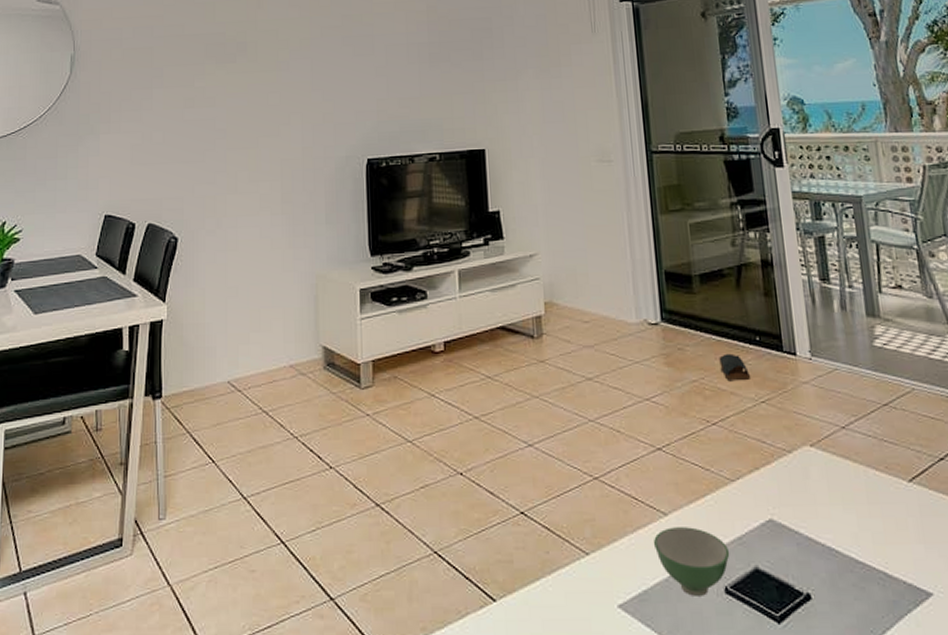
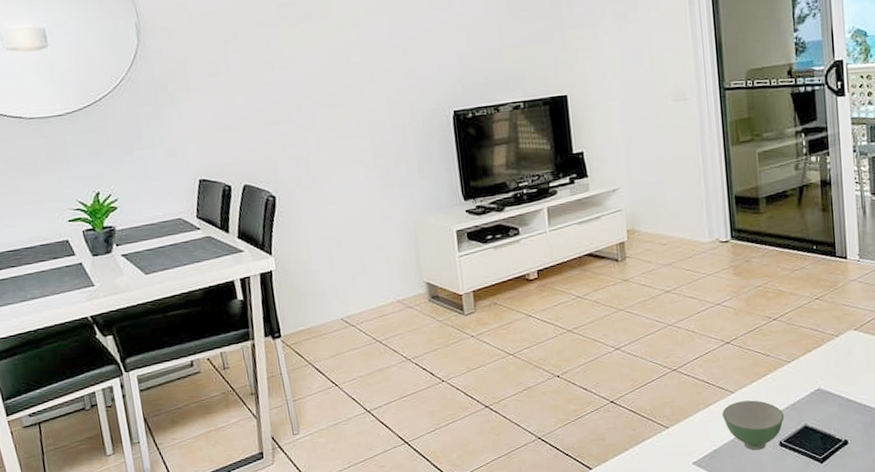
sandal: present [719,353,750,381] -> none [781,261,807,283]

